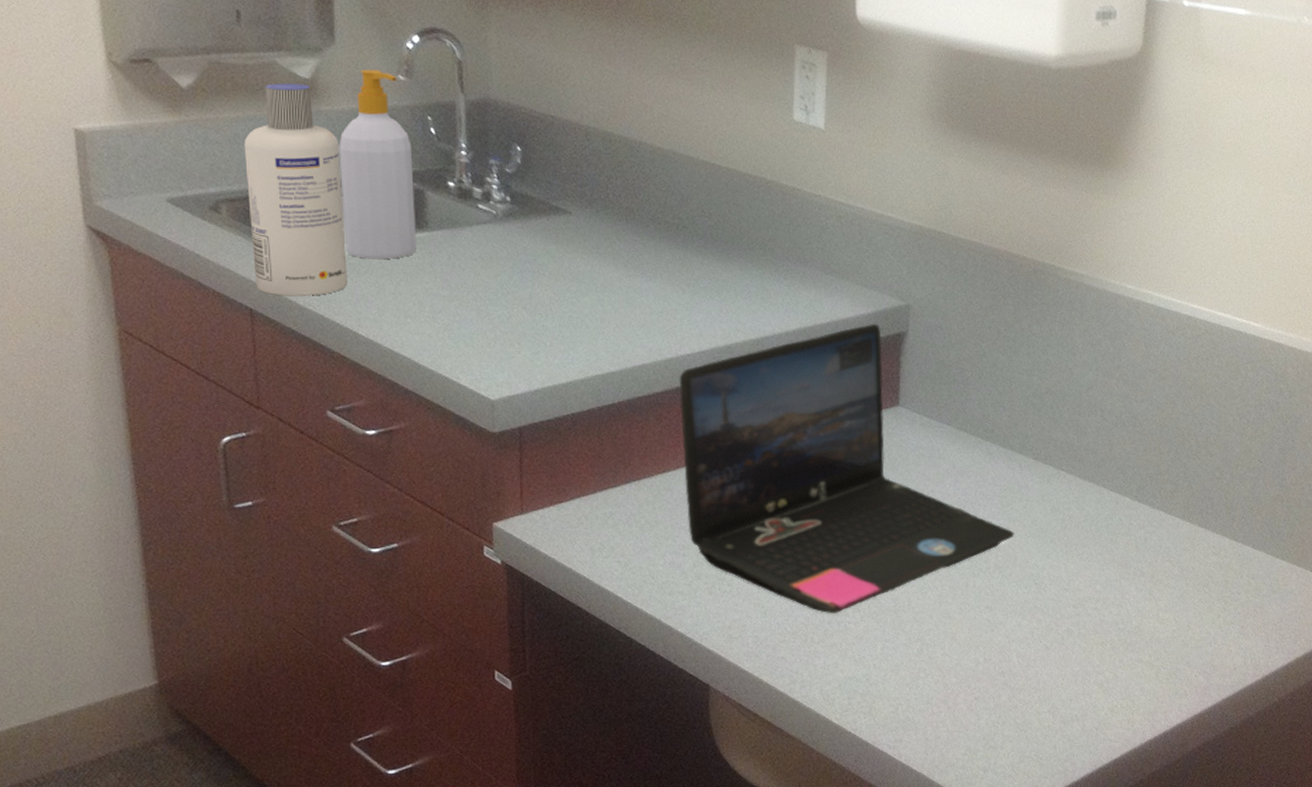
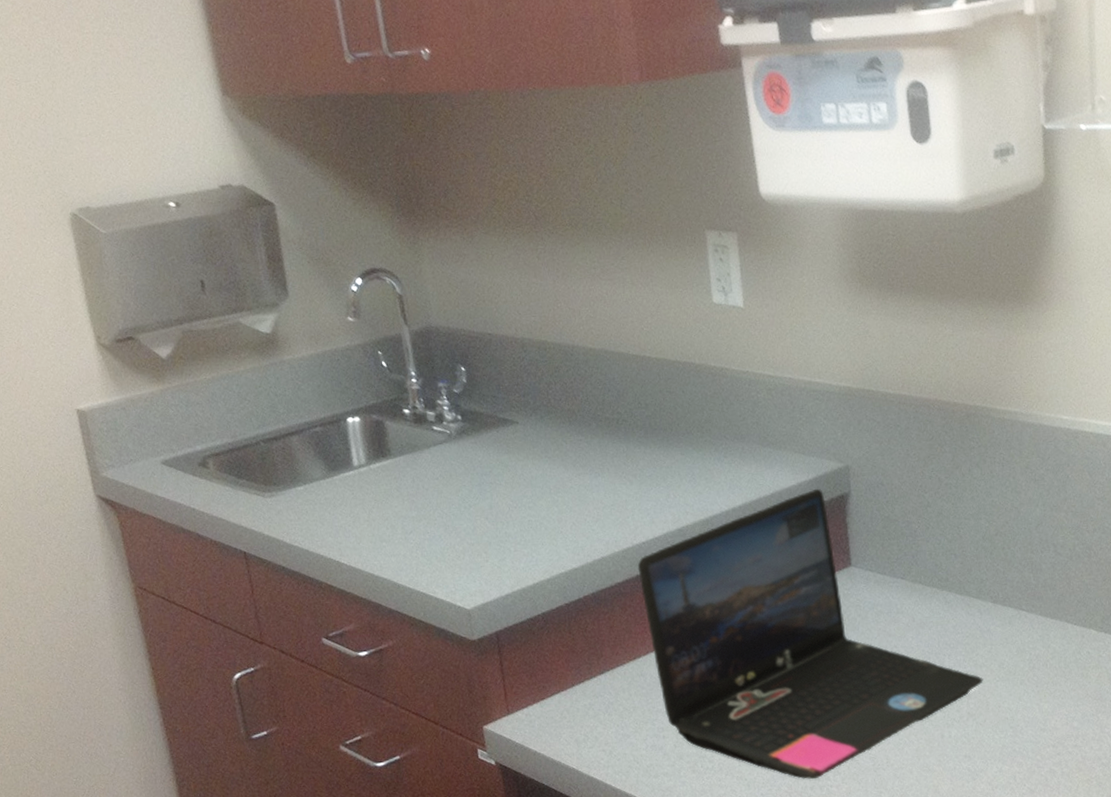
screw cap bottle: present [244,83,347,297] -> none [221,338,326,537]
soap bottle: present [339,69,416,260] -> none [303,315,383,492]

